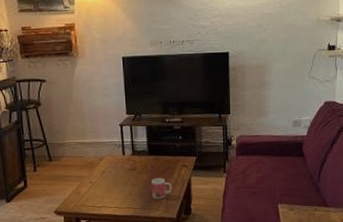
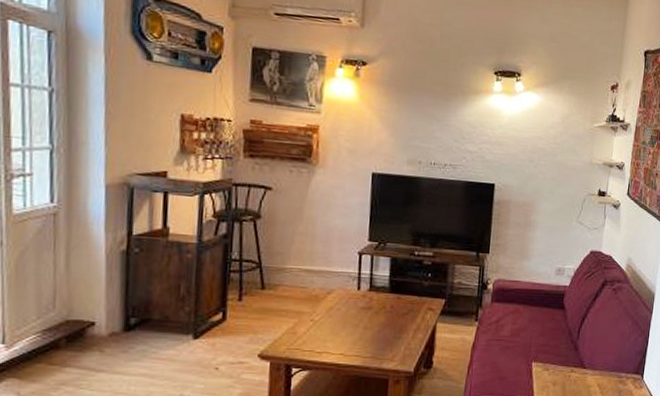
mug: present [151,178,172,199] -> none [388,321,413,348]

